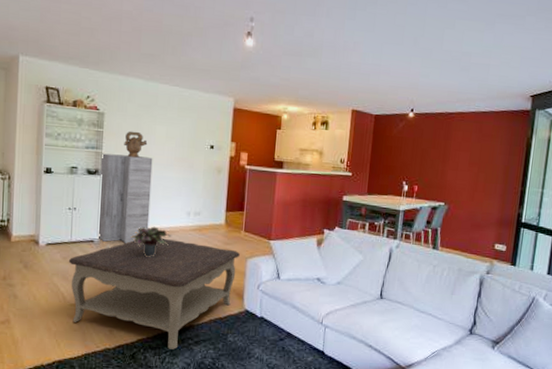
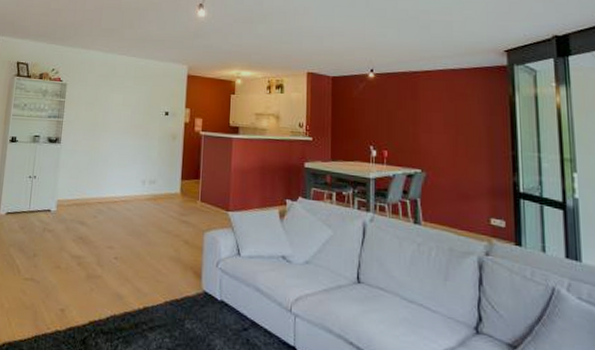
coffee table: present [68,238,240,349] -> none [25,207,196,336]
cabinet: present [96,153,153,243] -> none [54,122,110,213]
decorative urn: present [124,131,148,158] -> none [83,100,106,126]
potted plant: present [130,226,172,257] -> none [85,195,126,229]

